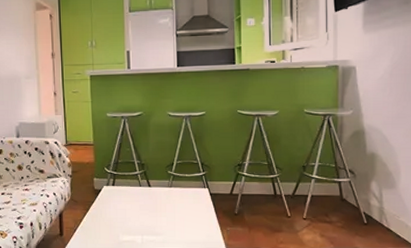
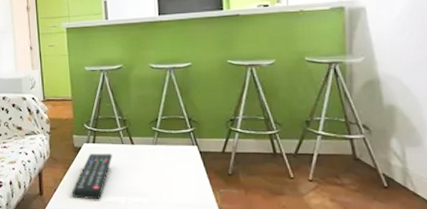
remote control: none [92,196,130,239] -> present [72,154,112,200]

